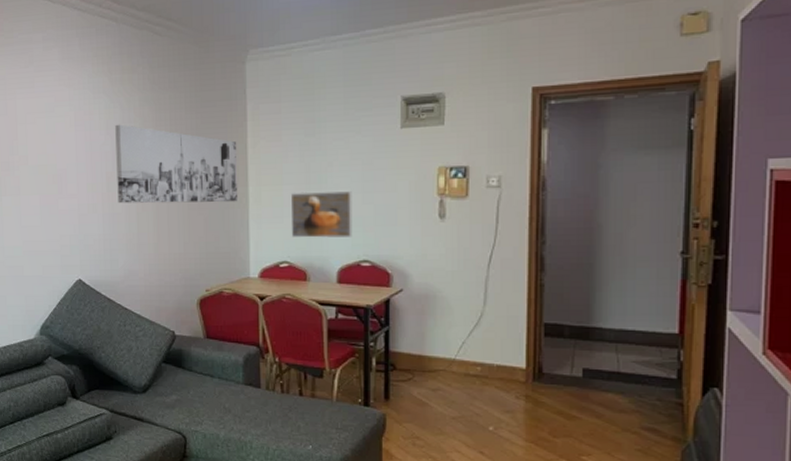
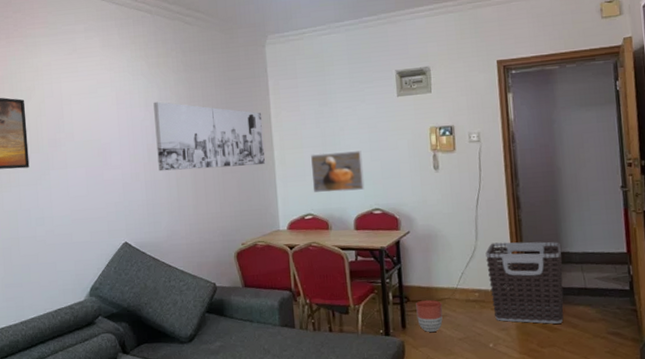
planter: none [403,369,436,408] -> present [416,299,443,333]
clothes hamper: none [494,310,593,411] -> present [485,241,564,324]

